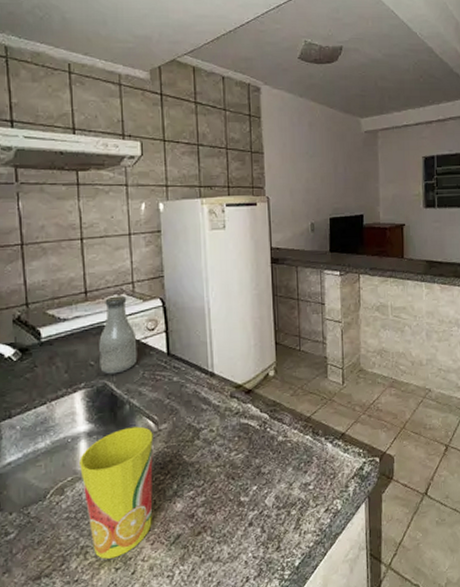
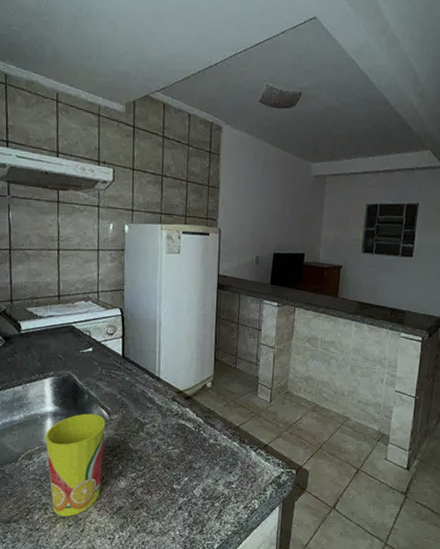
bottle: present [99,296,138,374] -> none [66,302,98,368]

